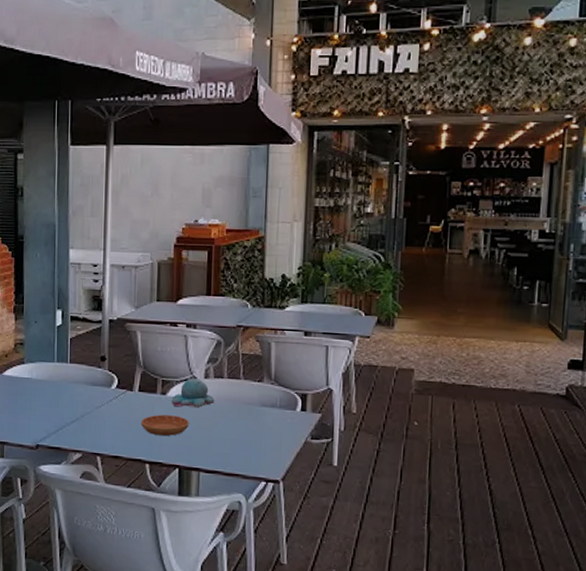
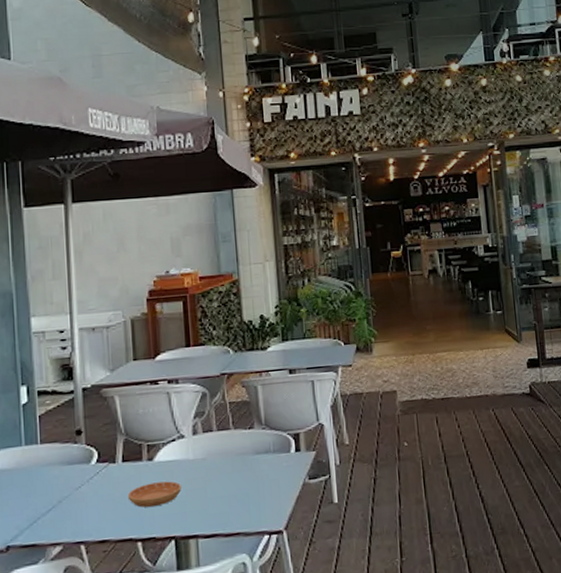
candle: present [171,376,215,408] -> none [159,435,206,471]

